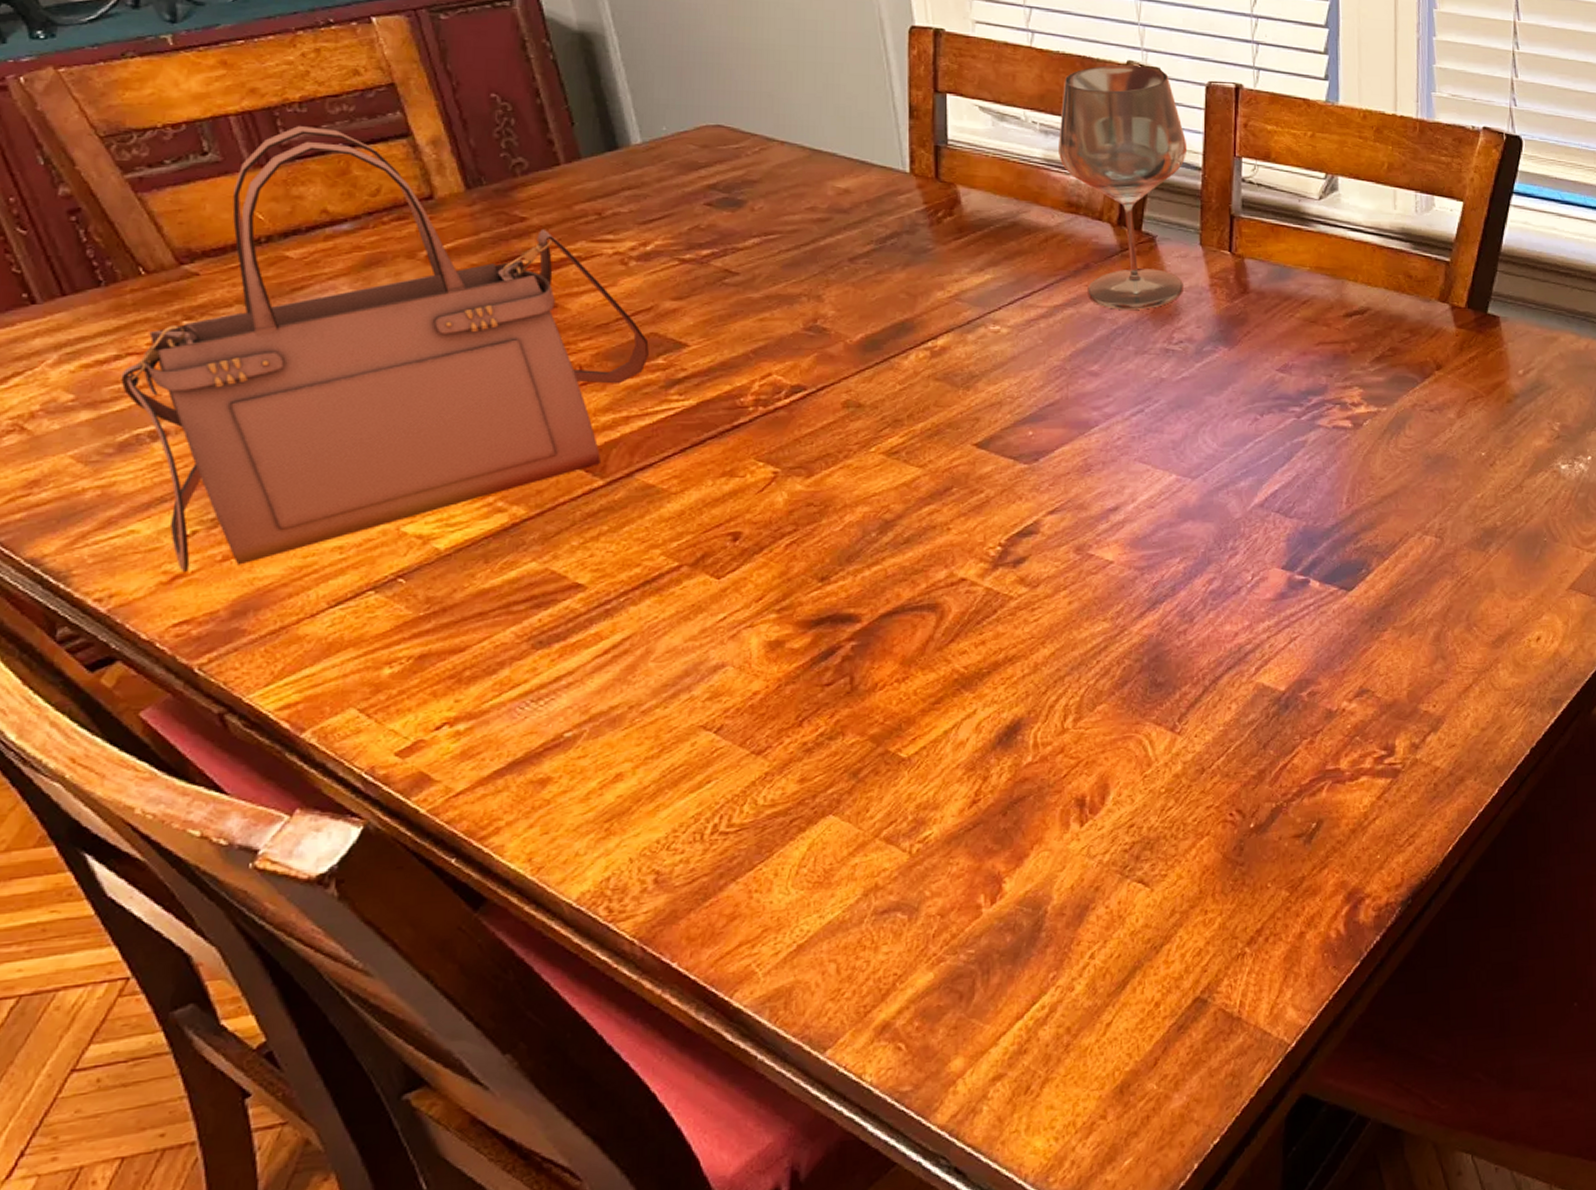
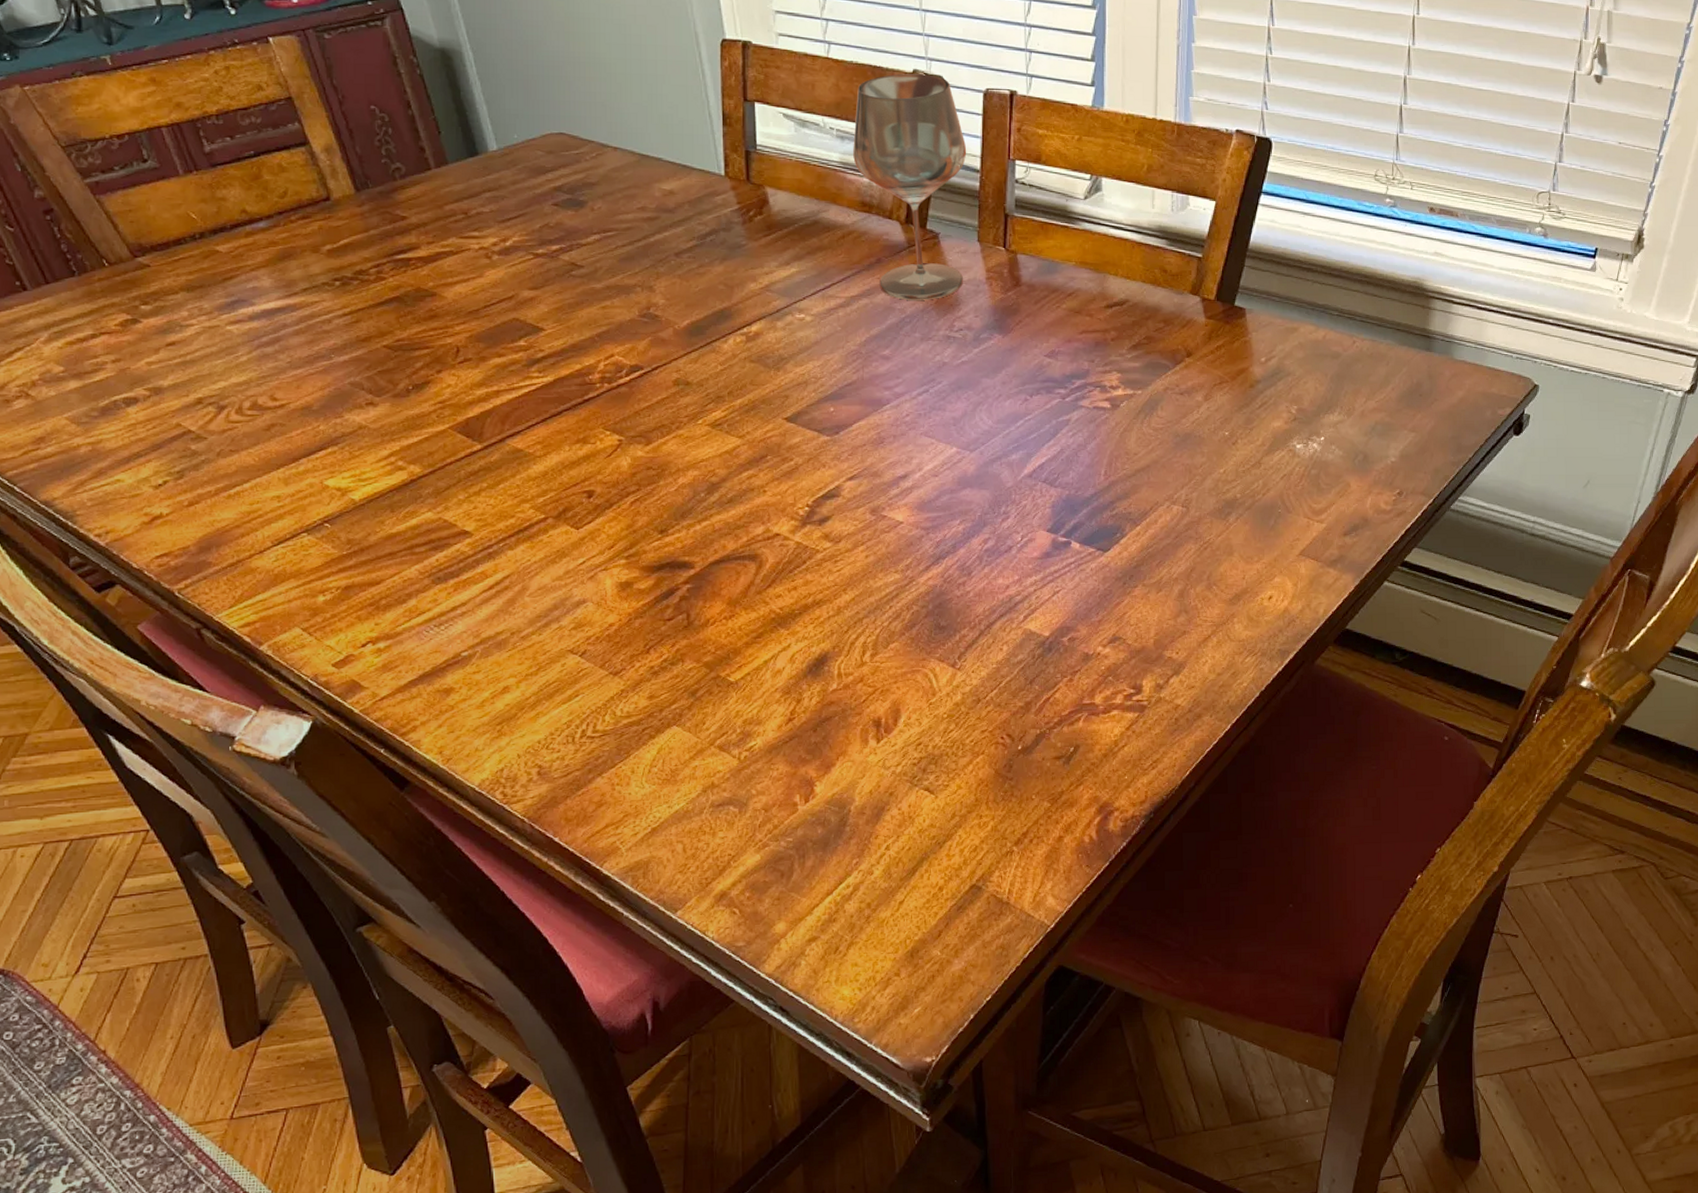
handbag: present [120,126,649,573] -> none [98,136,512,515]

